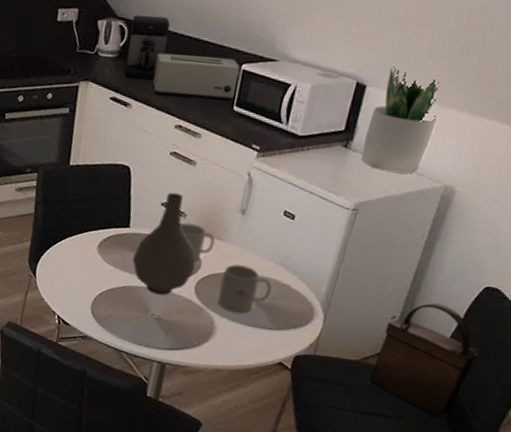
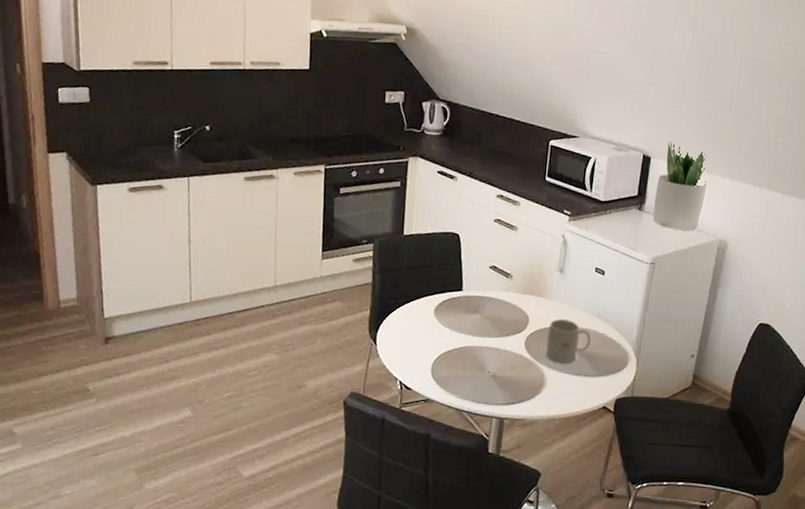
coffee maker: present [124,14,170,81] -> none [449,97,486,156]
vase: present [132,192,196,295] -> none [467,256,524,353]
toaster: present [152,53,240,102] -> none [474,131,549,173]
mug: present [179,222,215,262] -> none [507,283,540,319]
handbag: present [370,303,481,419] -> none [680,341,762,444]

